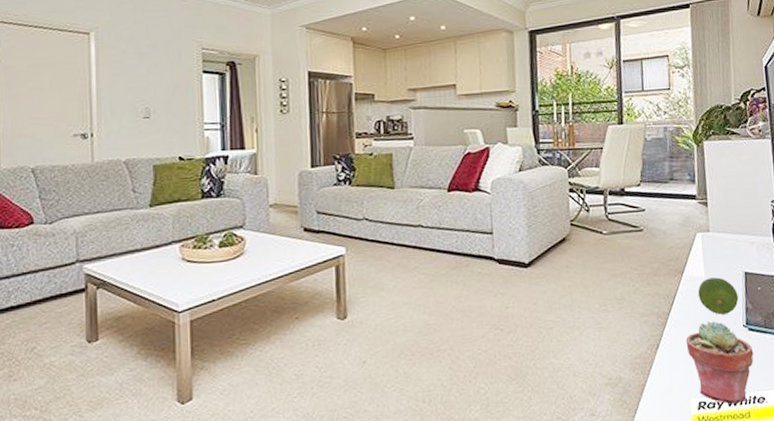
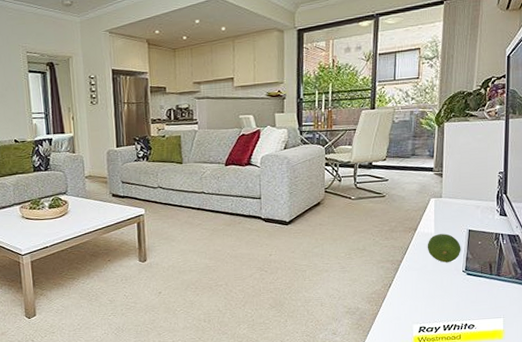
potted succulent: present [685,321,754,404] -> none [413,267,469,329]

